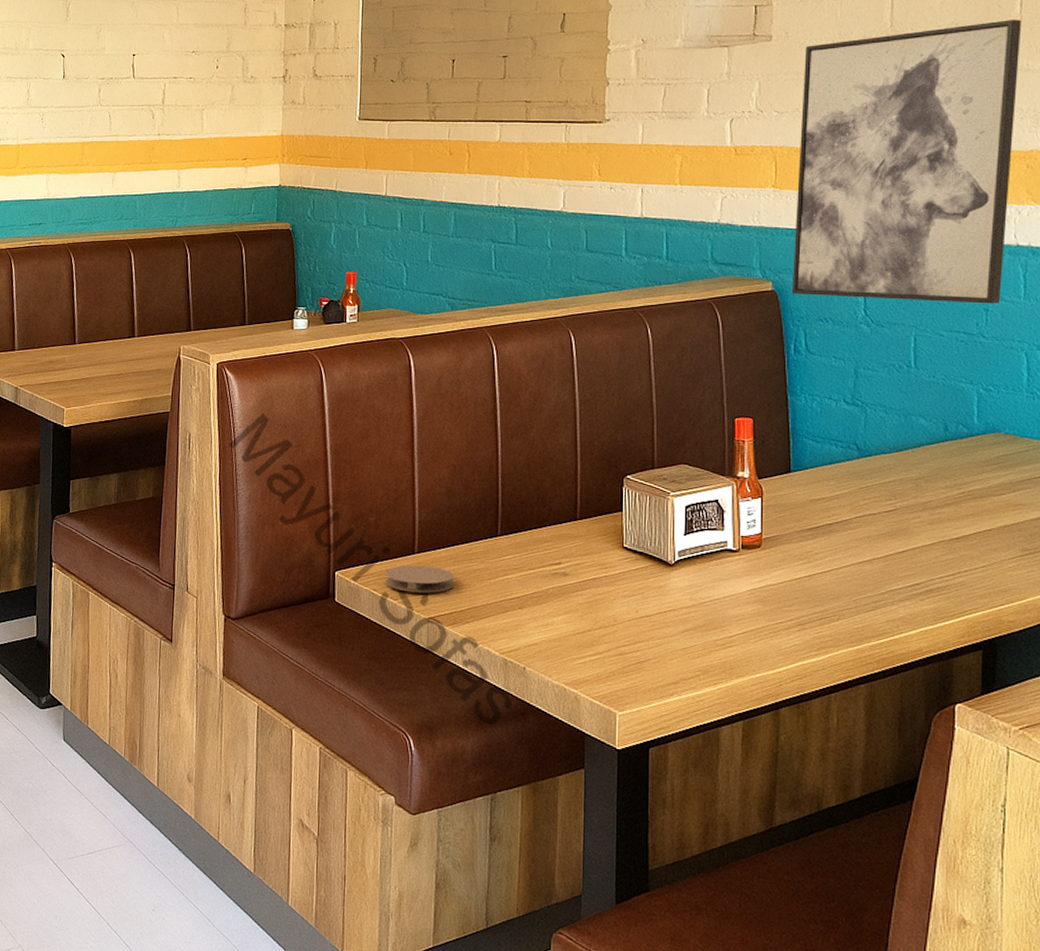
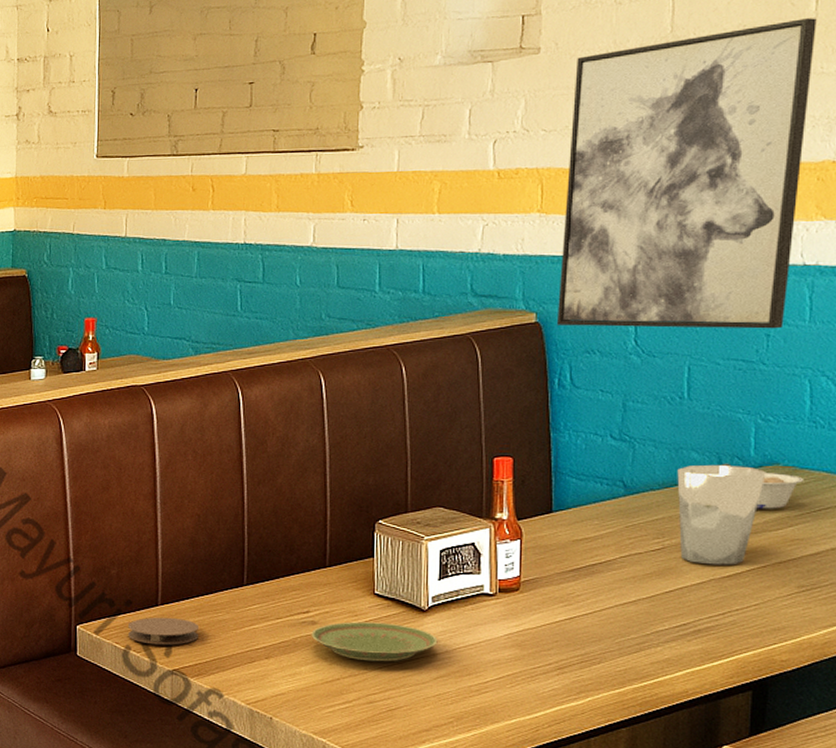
plate: none [563,574,684,615] -> present [311,621,438,662]
drinking glass: none [907,430,989,528] -> present [677,464,766,565]
legume: none [947,429,1025,475] -> present [721,463,805,509]

